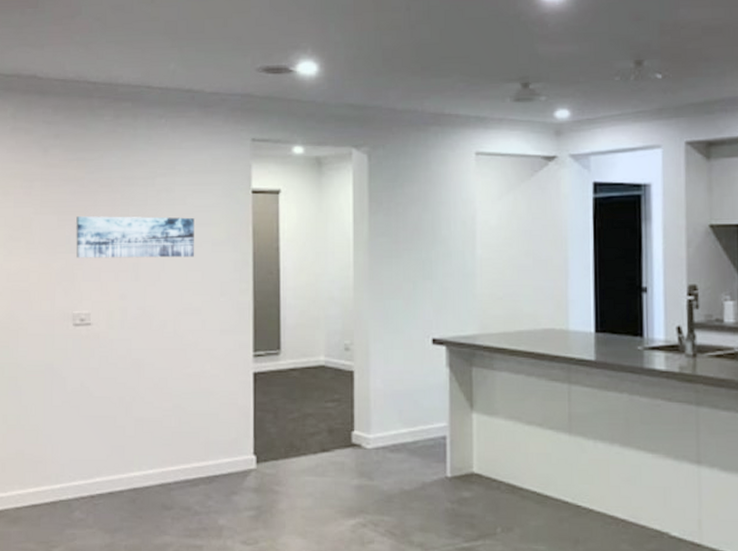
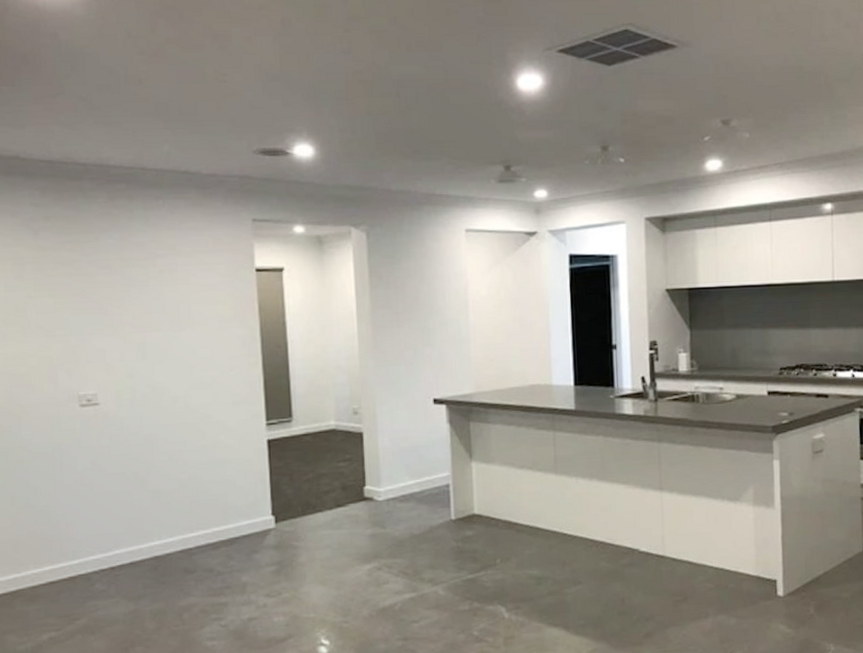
wall art: present [76,216,194,258] -> none [75,296,201,340]

